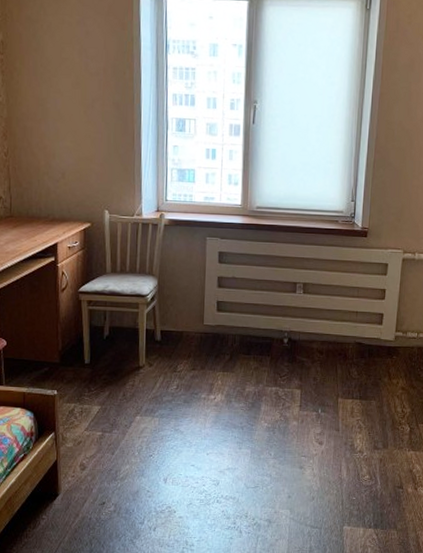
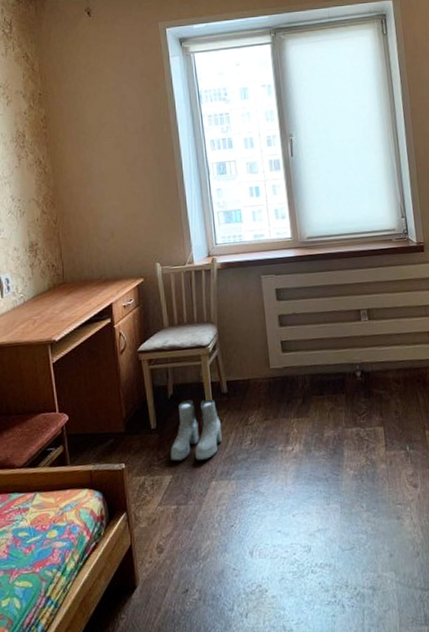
boots: none [100,342,151,398] -> present [170,399,222,462]

